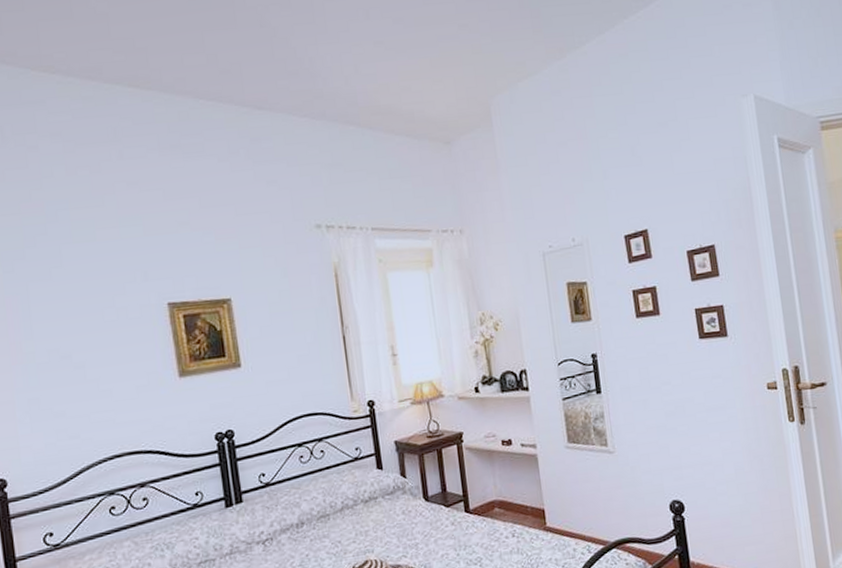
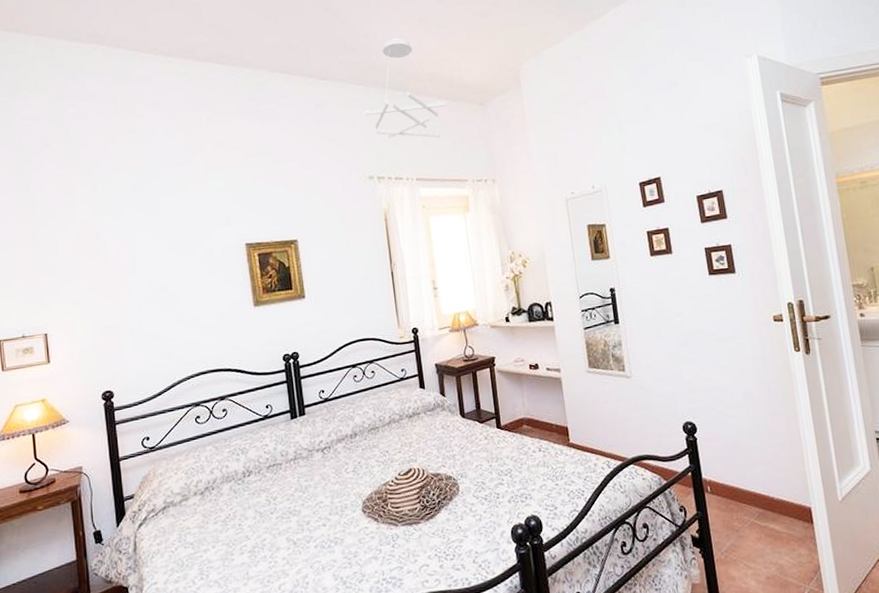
ceiling light fixture: none [309,63,406,181] -> present [364,38,446,138]

